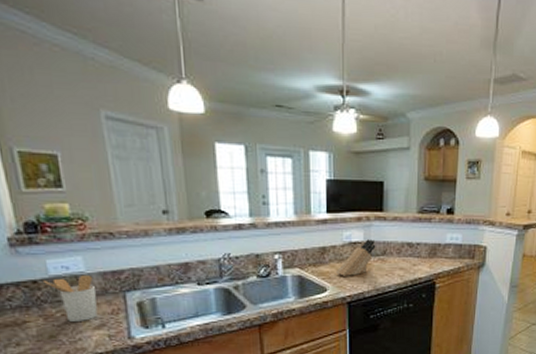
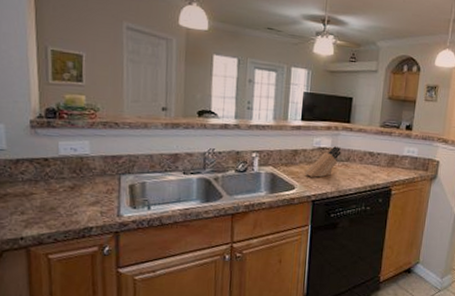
utensil holder: present [43,274,98,322] -> none [54,156,96,198]

